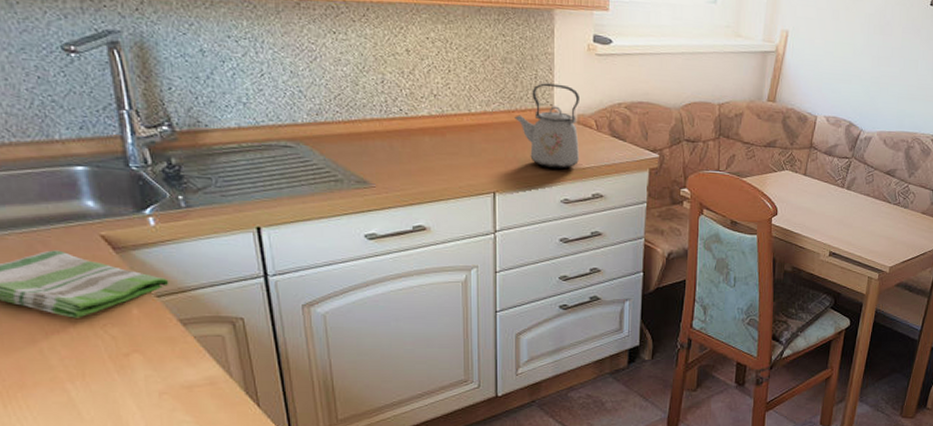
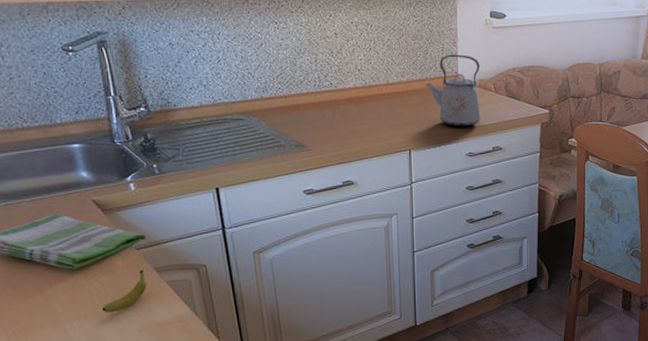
fruit: none [112,321,170,372] -> present [101,269,147,313]

